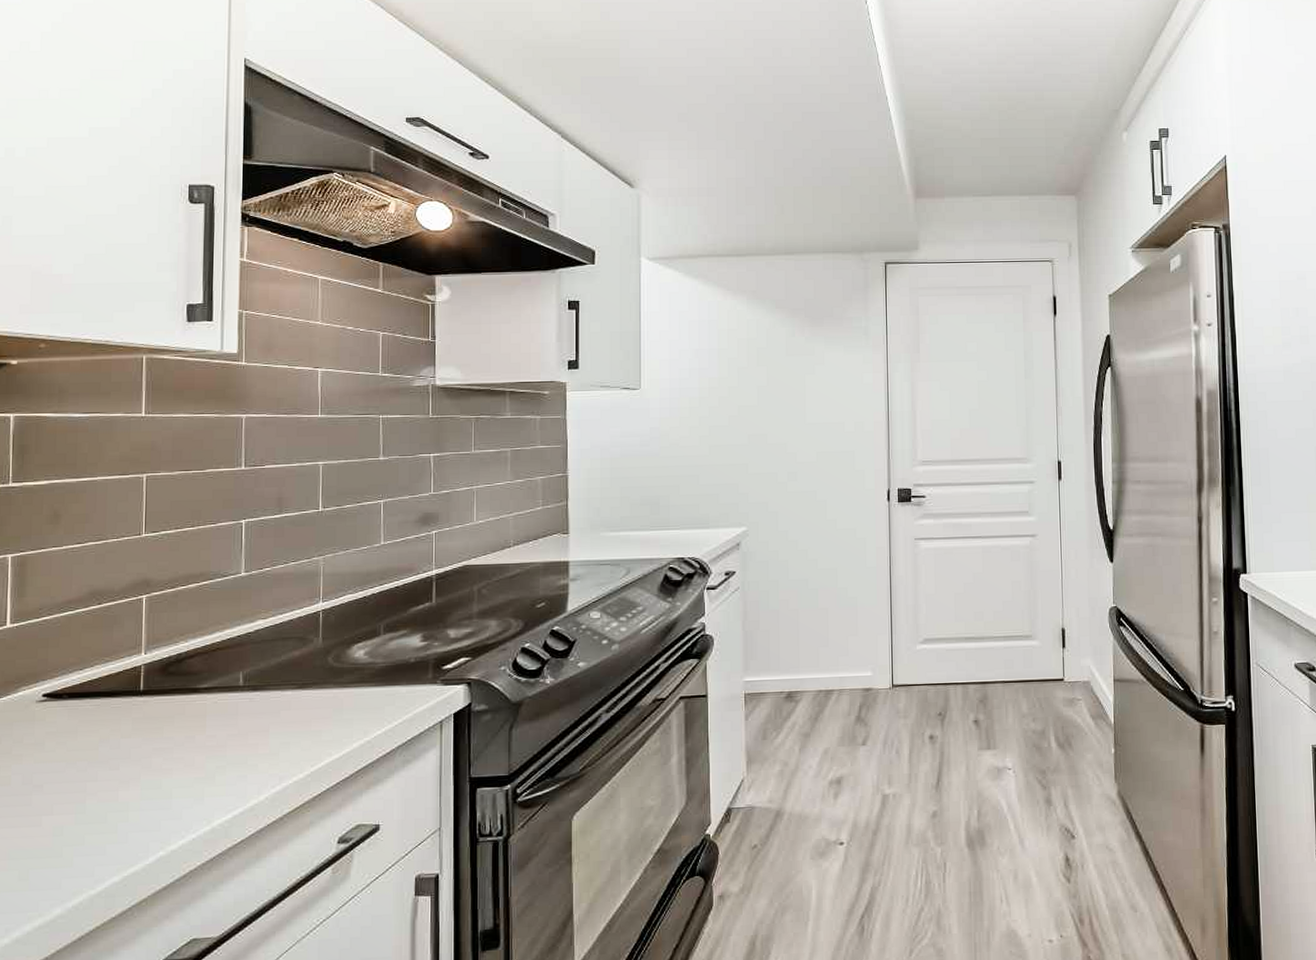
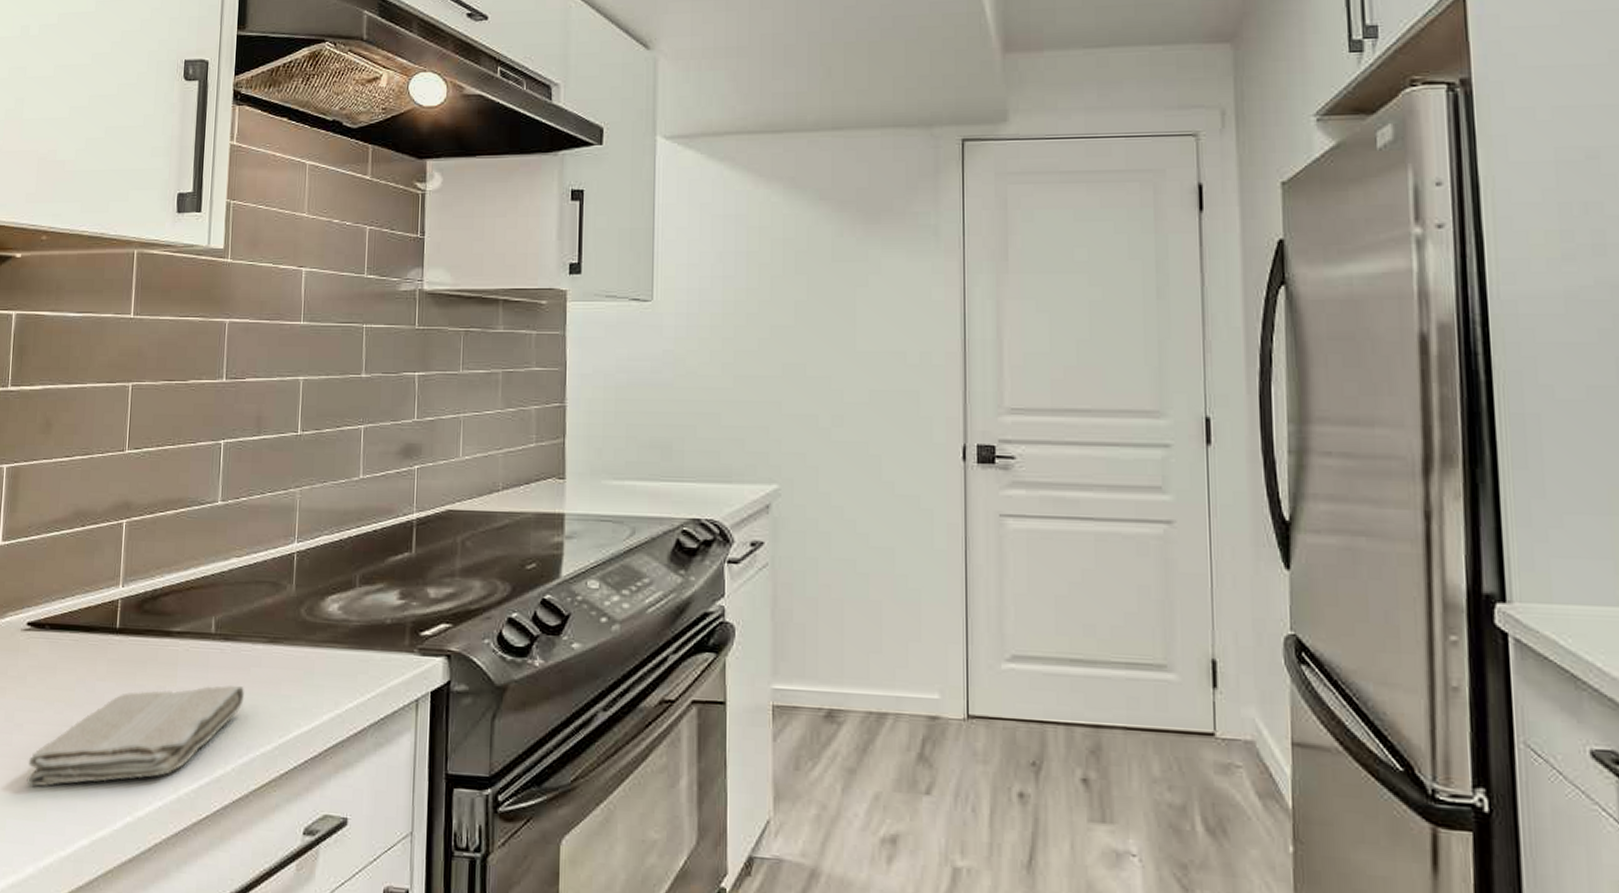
washcloth: none [50,727,275,838] -> present [26,685,244,787]

